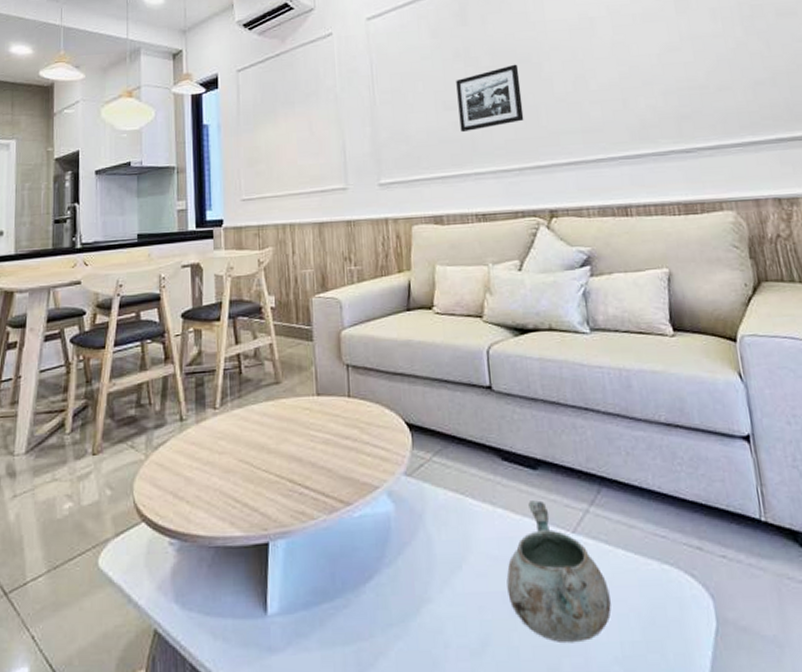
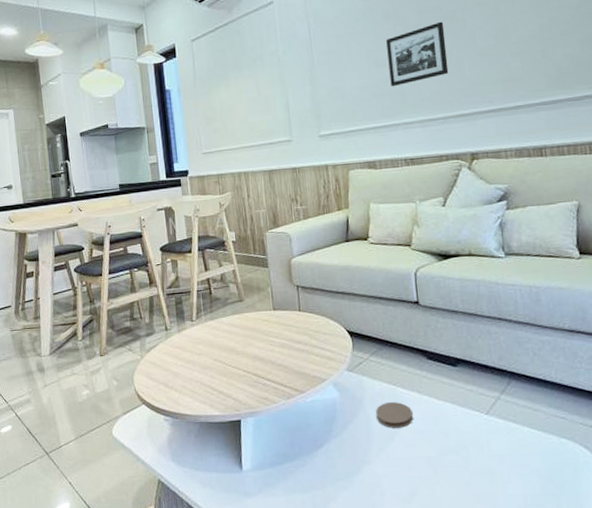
coaster: none [439,517,485,553] -> present [376,402,413,428]
decorative bowl: present [506,500,611,643] -> none [431,390,517,495]

